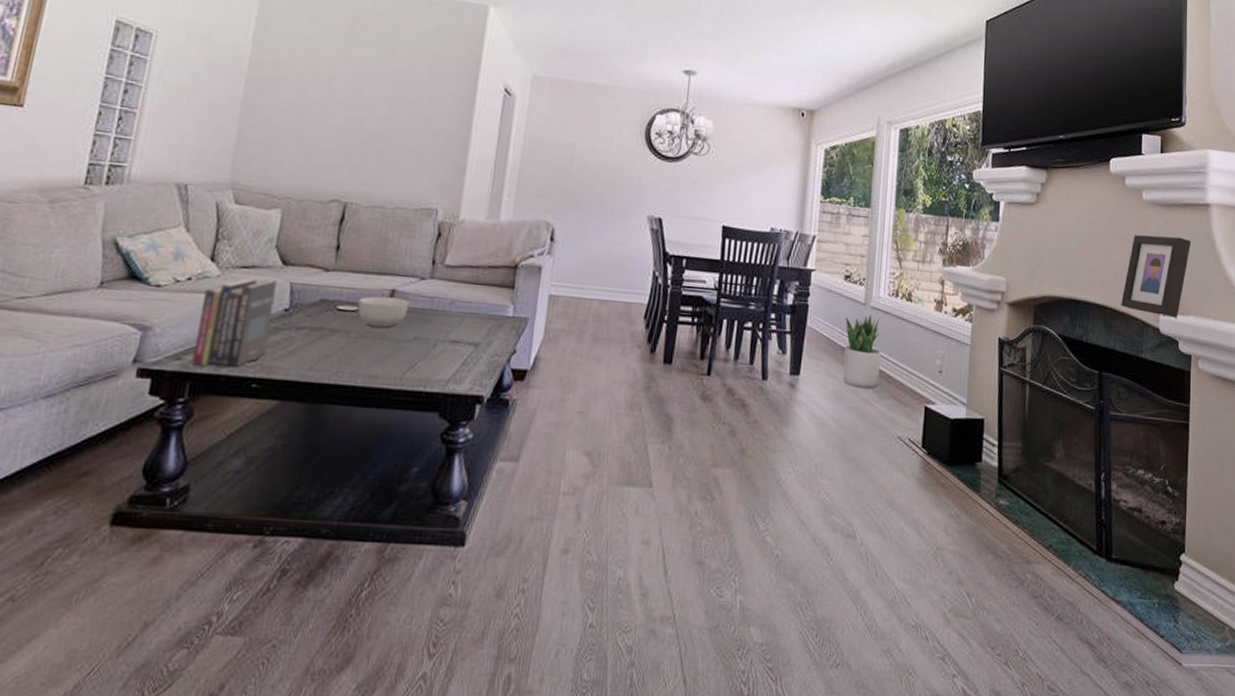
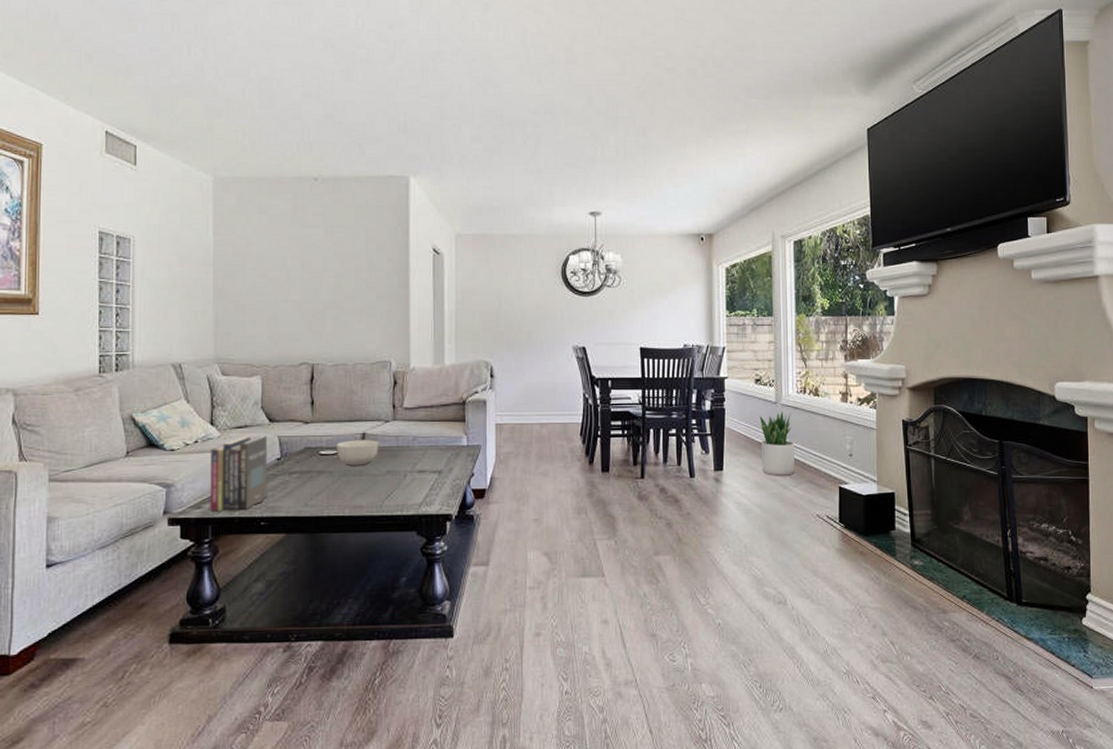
picture frame: present [1121,235,1192,318] -> none [1016,310,1082,385]

